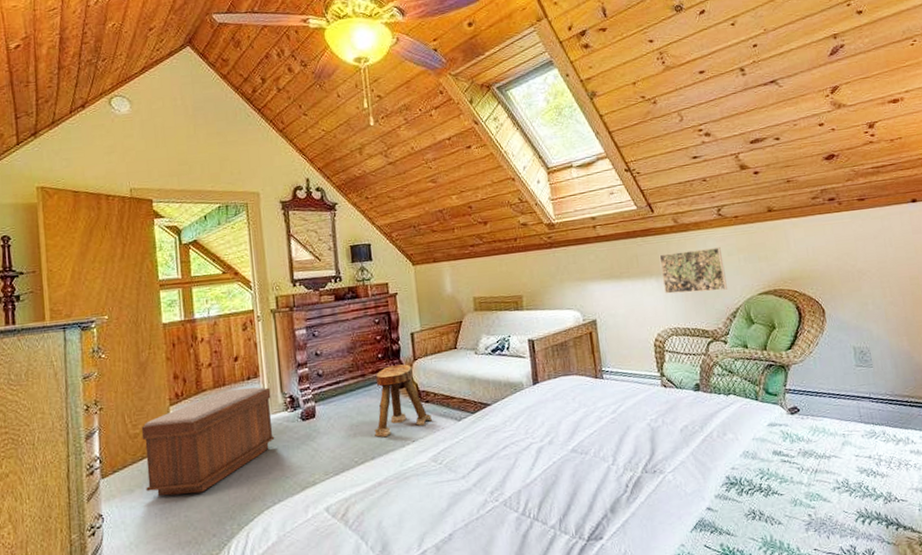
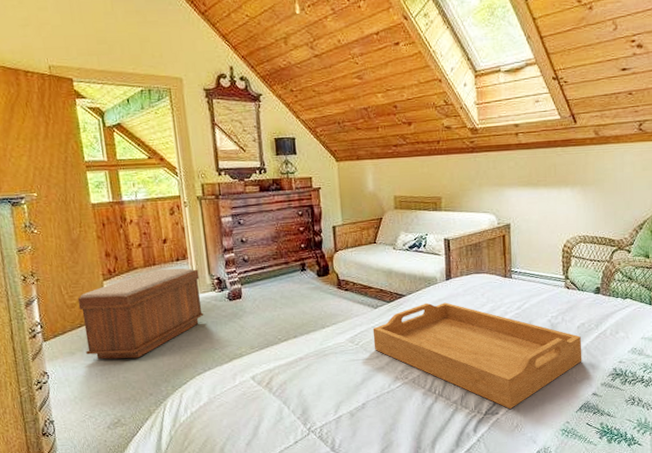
stool: present [374,364,432,437] -> none [296,255,350,319]
serving tray: none [457,410,690,532] -> present [372,302,582,409]
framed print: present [659,247,727,294] -> none [577,162,638,204]

